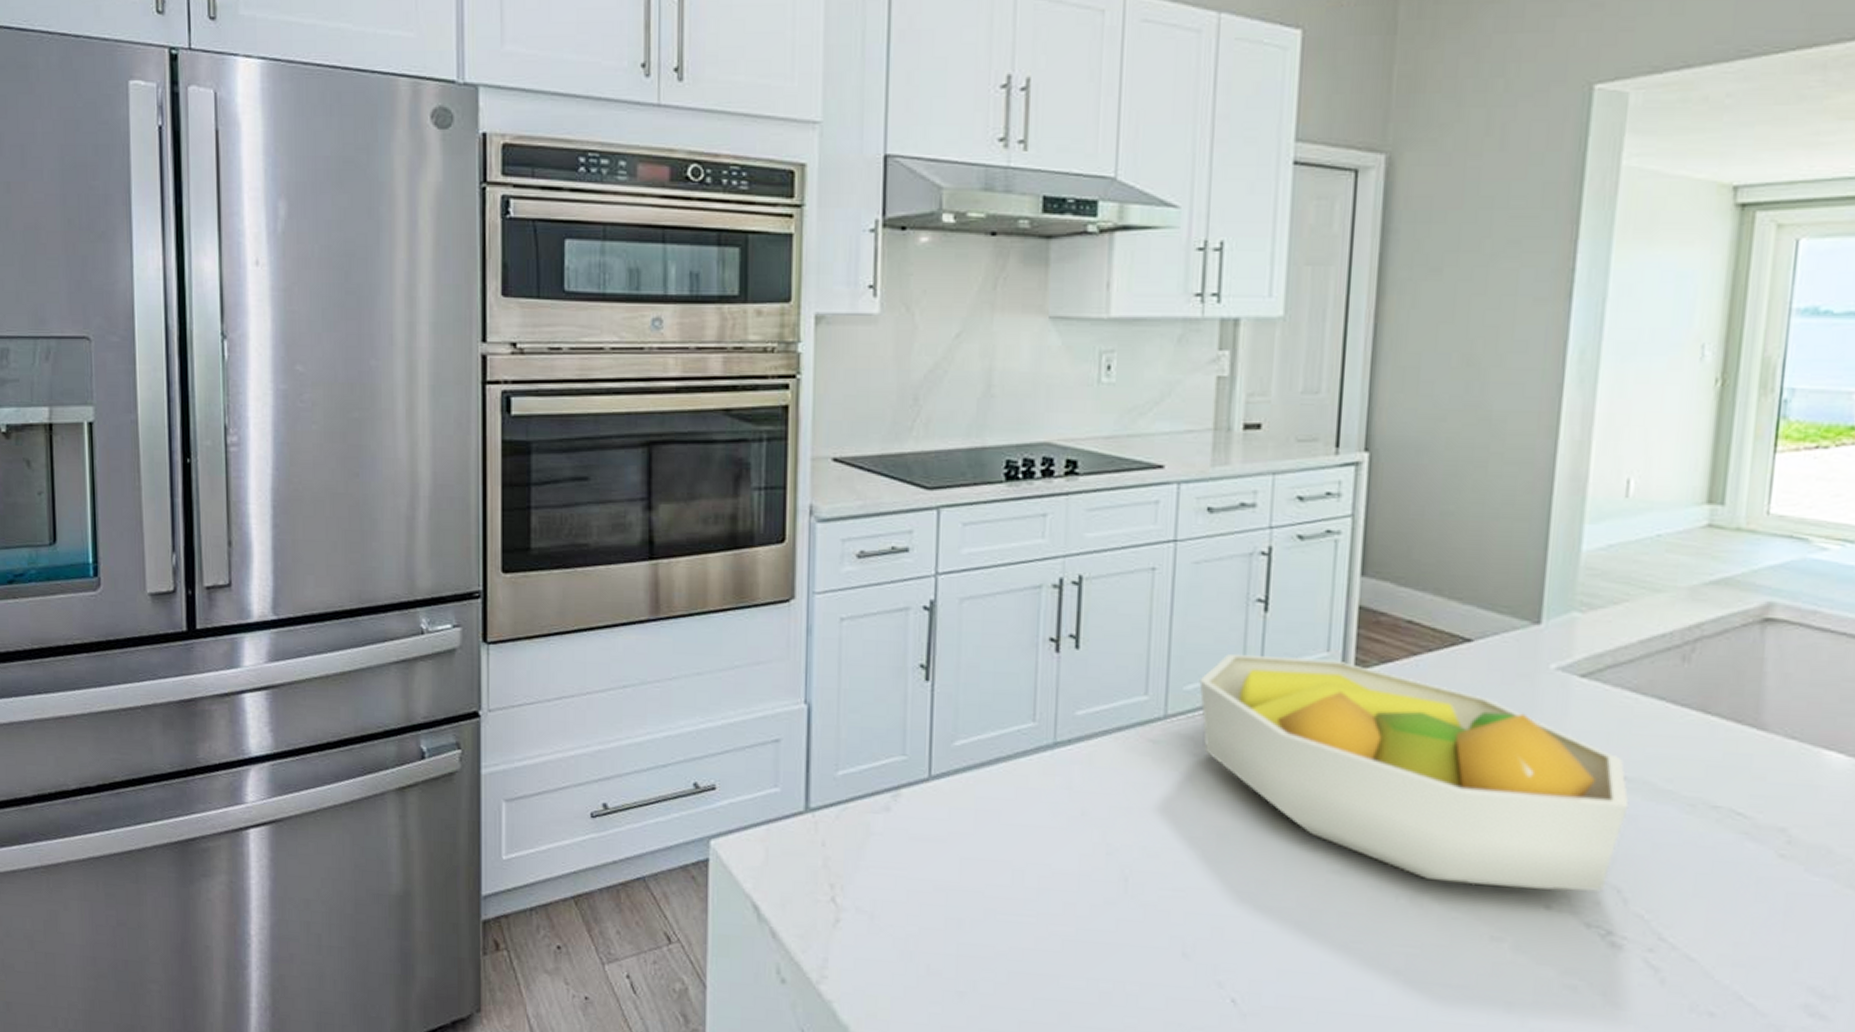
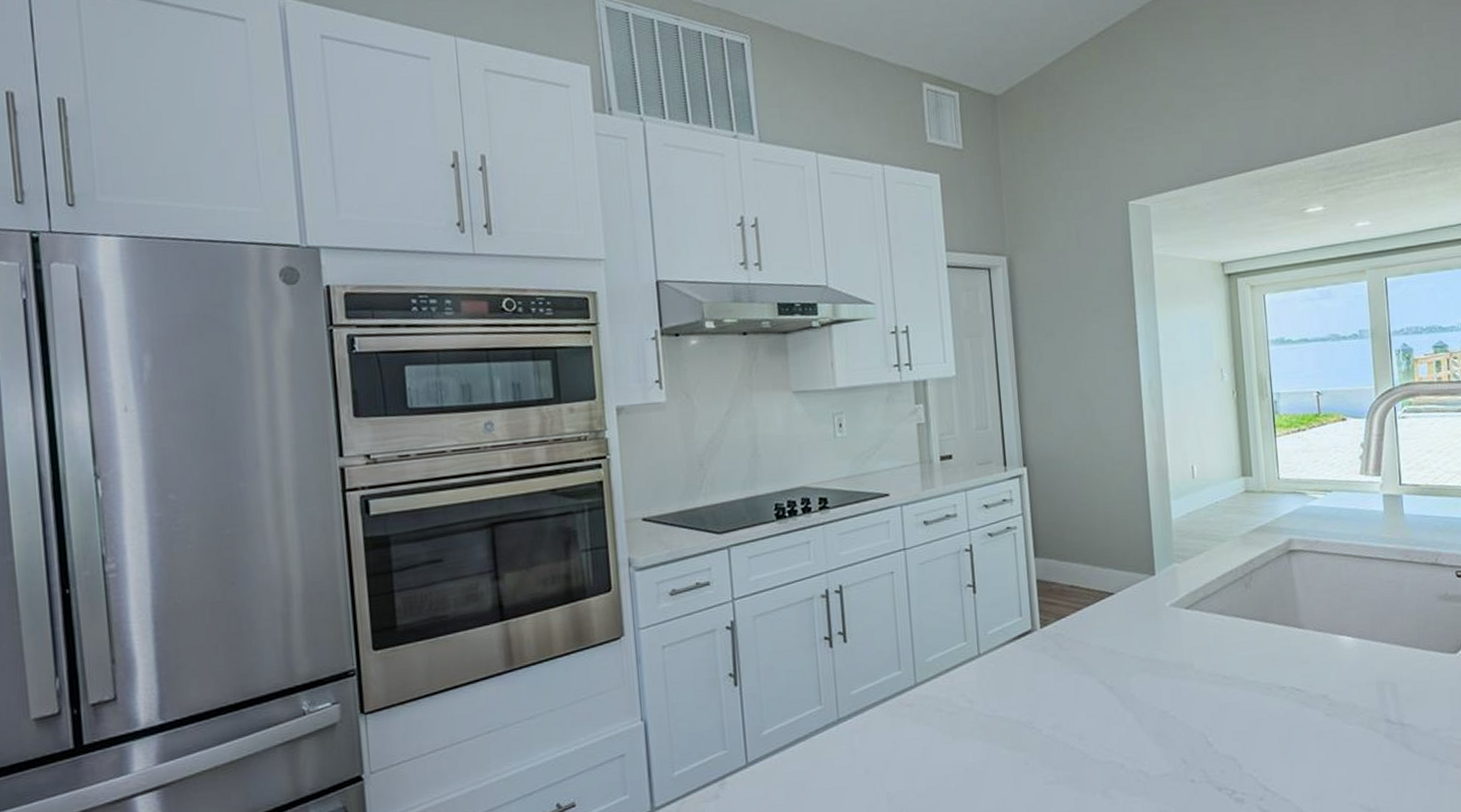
fruit bowl: present [1199,653,1629,892] -> none [936,622,1231,777]

